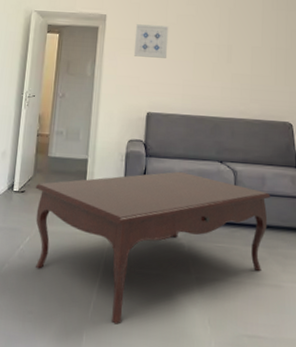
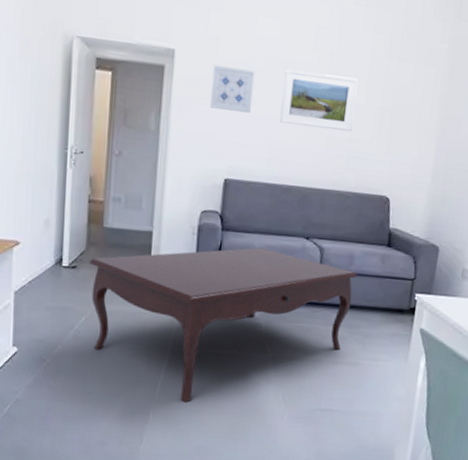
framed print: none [191,23,254,68] -> present [280,69,359,131]

